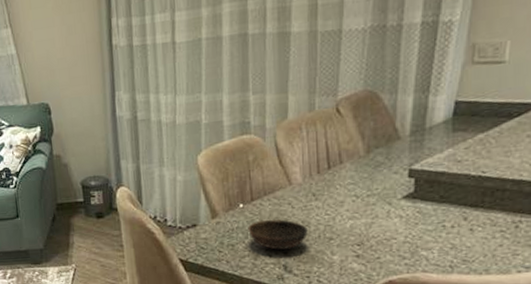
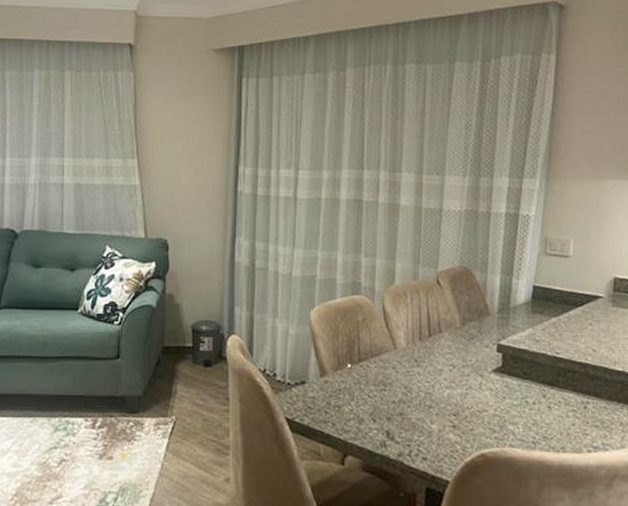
bowl: present [248,219,308,251] -> none [354,383,410,416]

